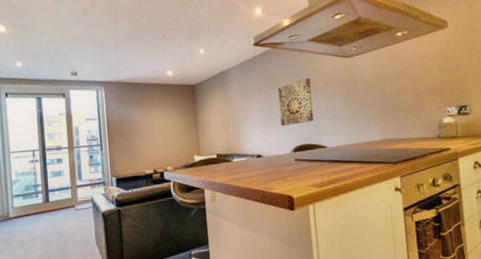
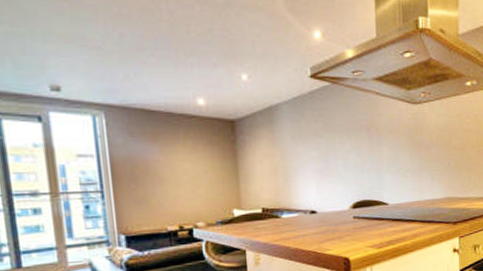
wall art: present [278,78,314,126] -> none [337,124,376,178]

